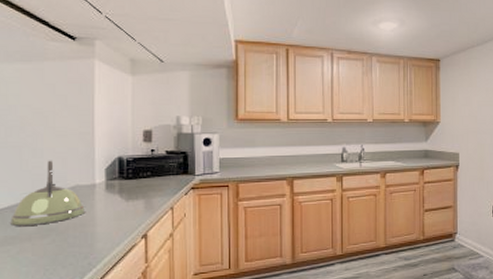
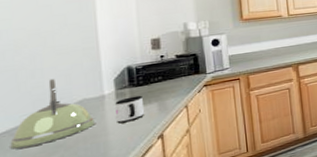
mug: none [105,189,130,216] -> present [115,95,144,124]

